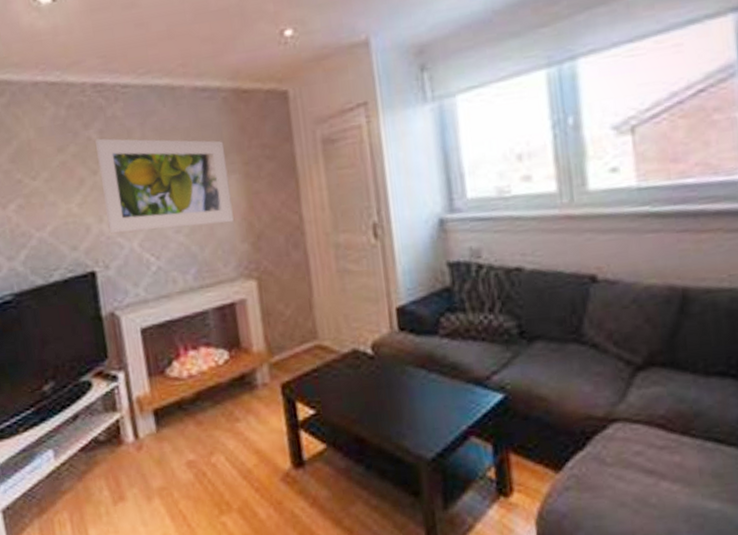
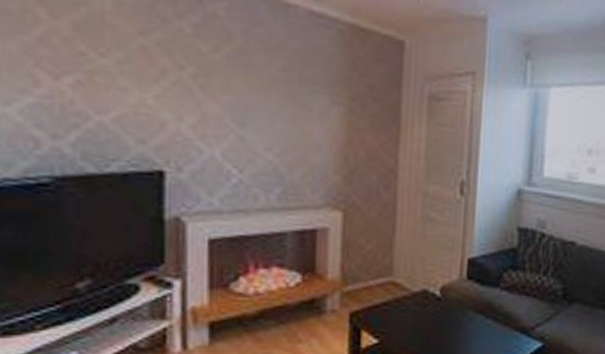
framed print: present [95,138,234,234] -> none [187,32,332,152]

